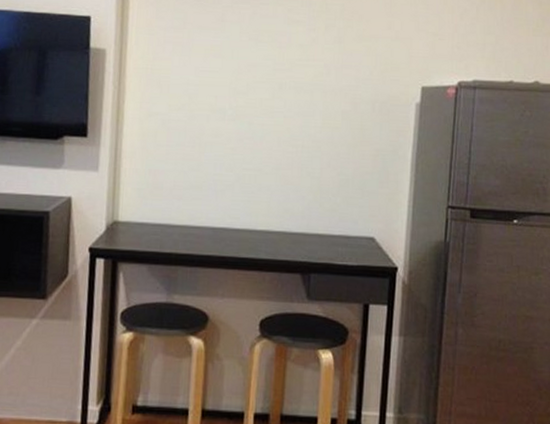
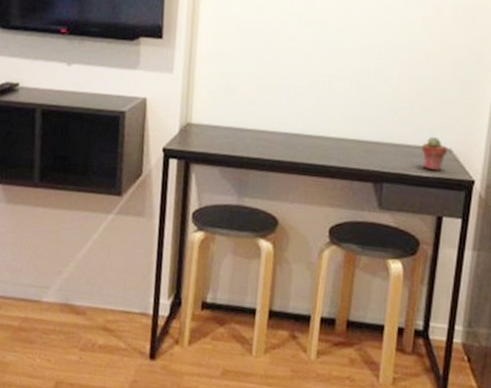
potted succulent: none [345,225,370,259] -> present [421,136,447,171]

